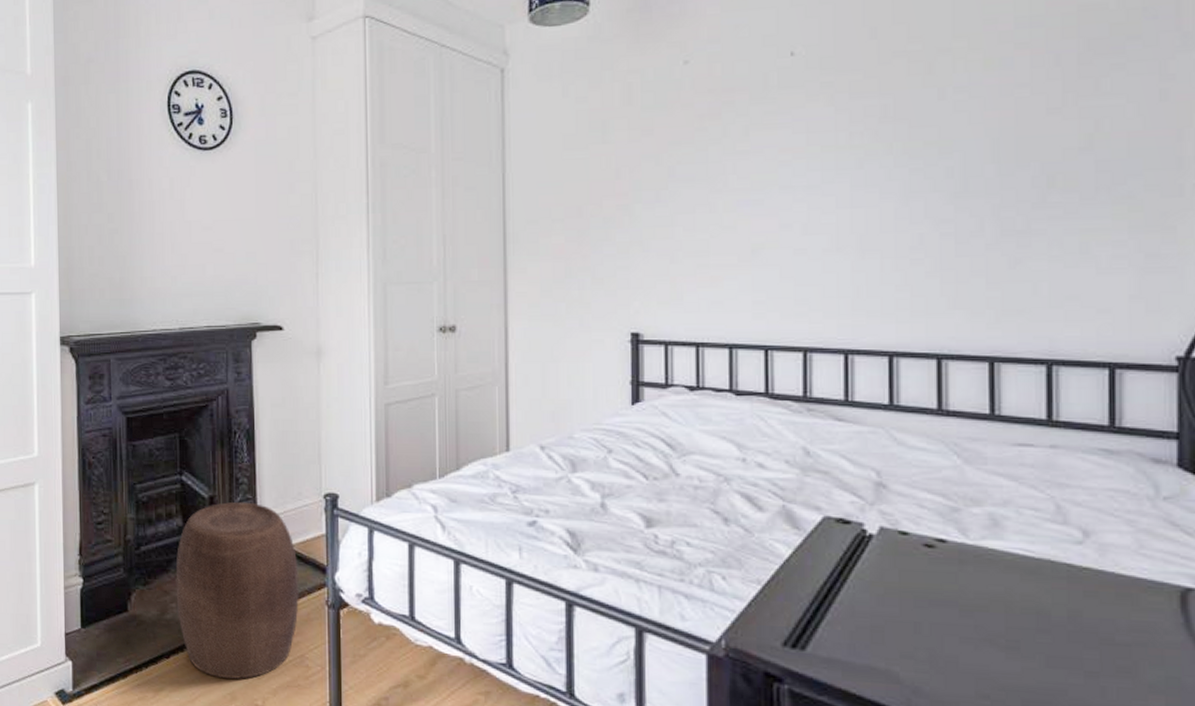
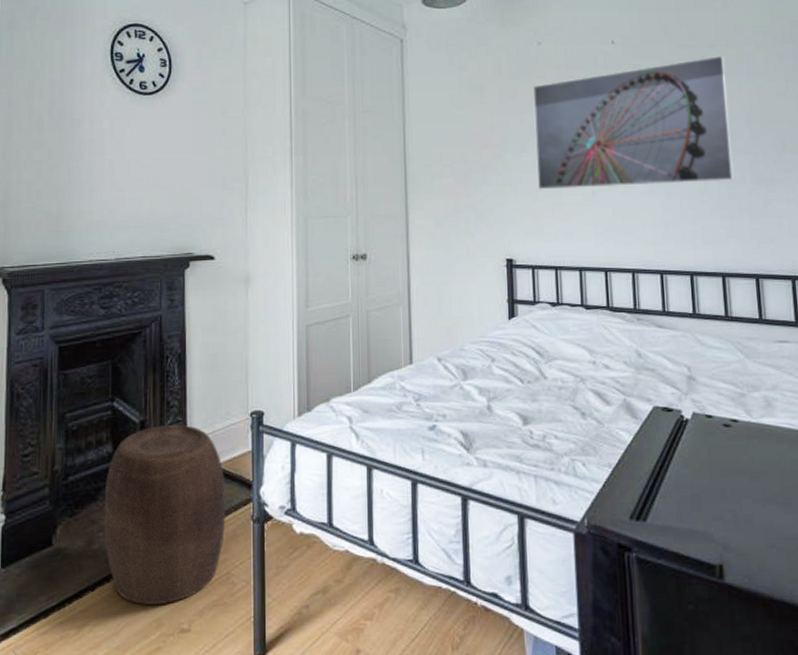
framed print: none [674,61,966,249] -> present [532,55,734,190]

